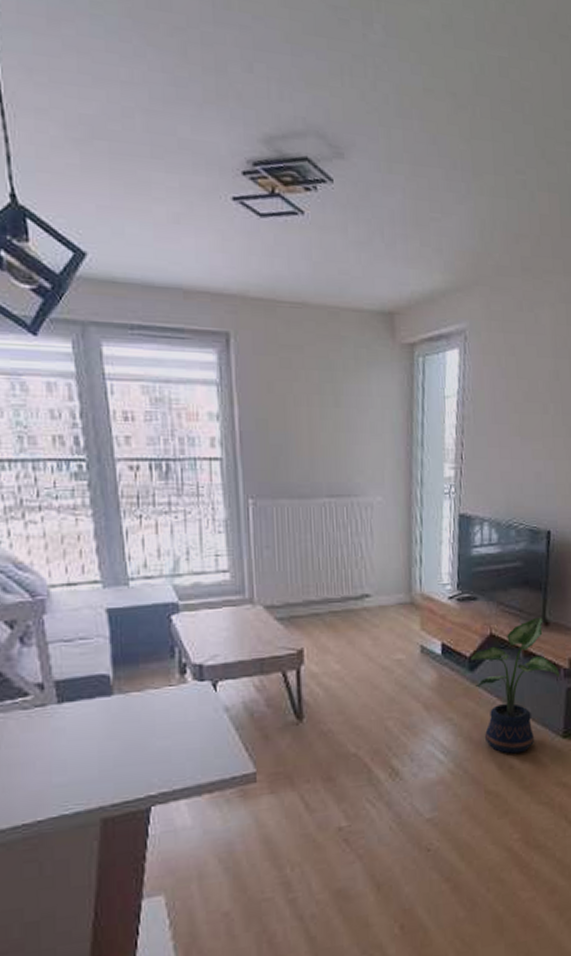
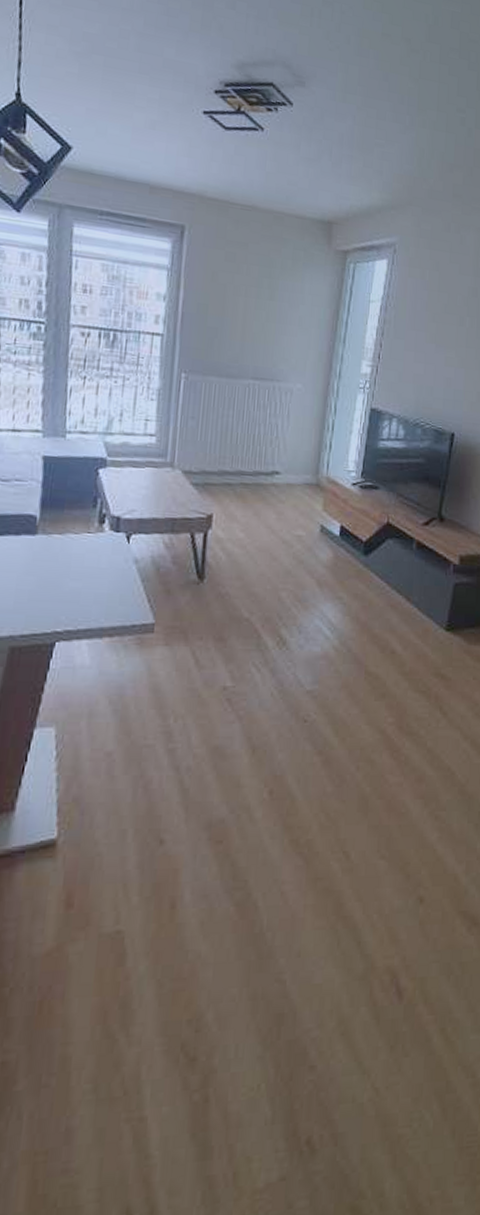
potted plant: present [471,617,560,754] -> none [366,512,450,640]

